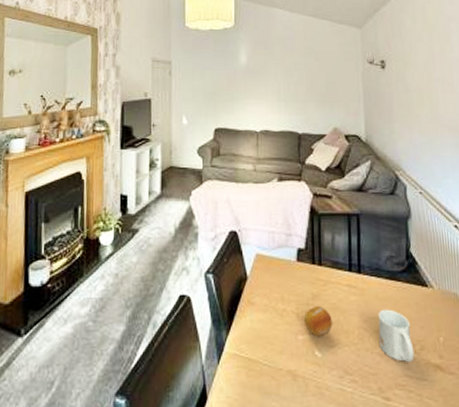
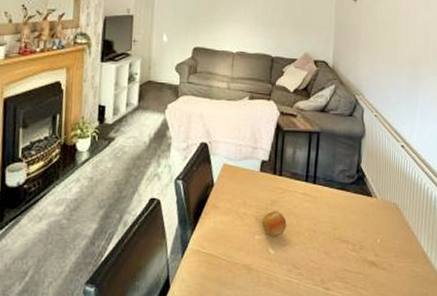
mug: present [378,309,415,363] -> none [325,215,355,260]

